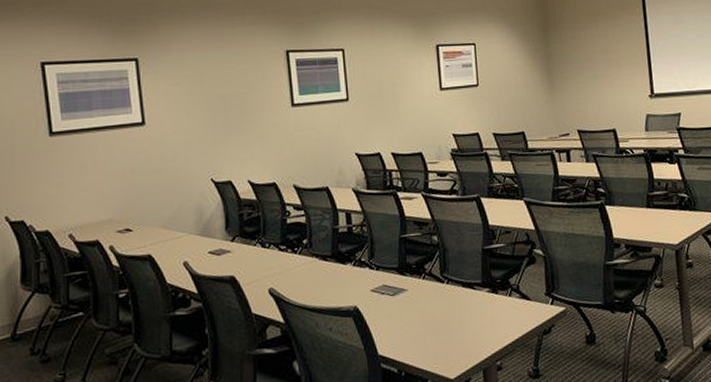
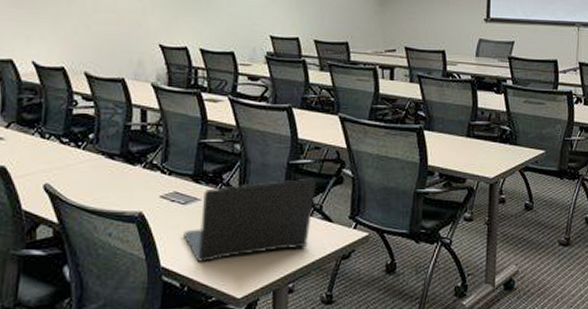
laptop: none [395,260,512,348] -> present [183,178,317,262]

